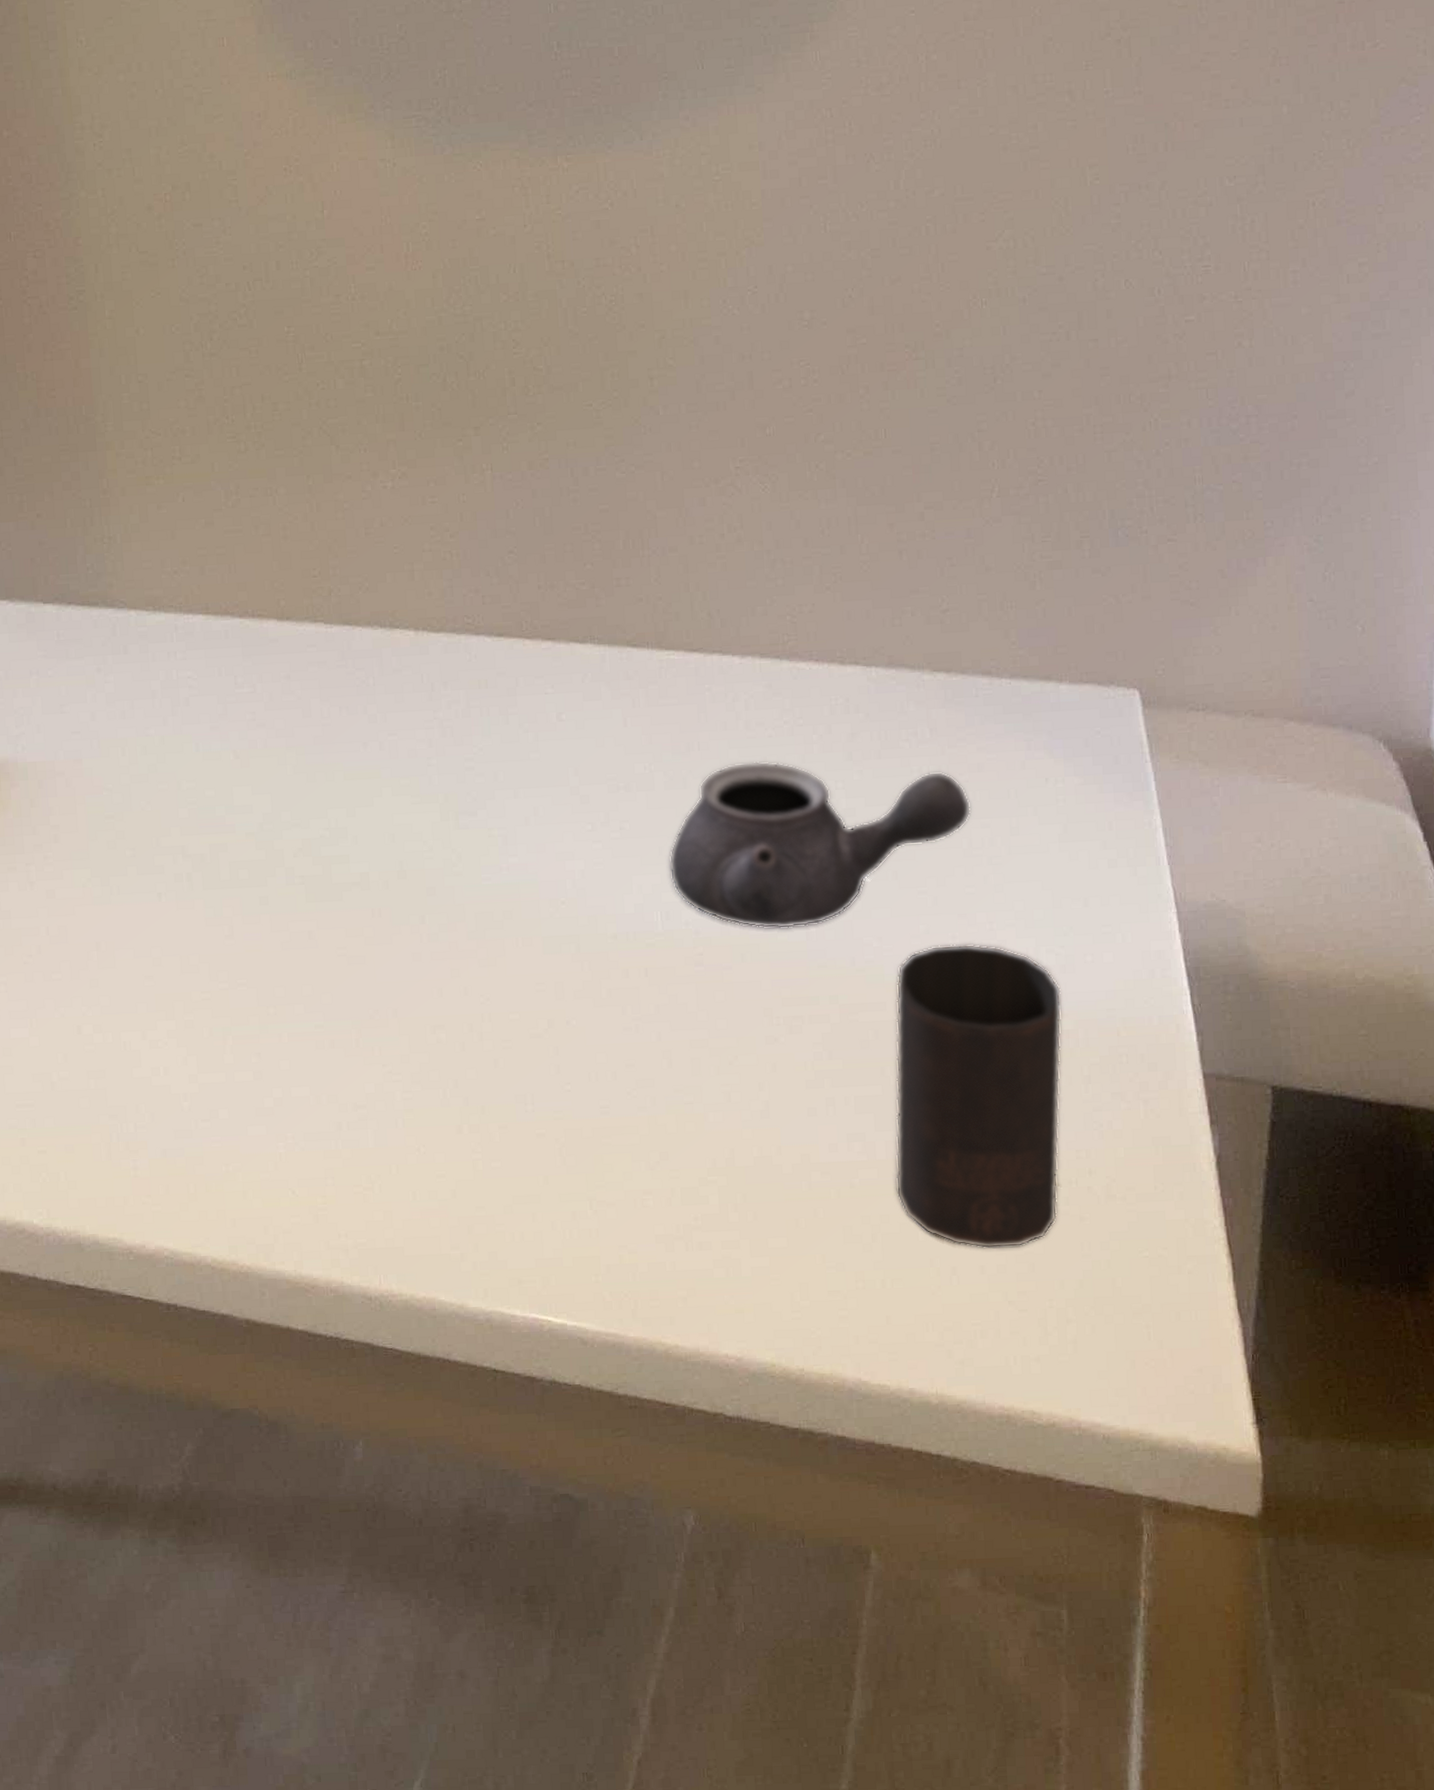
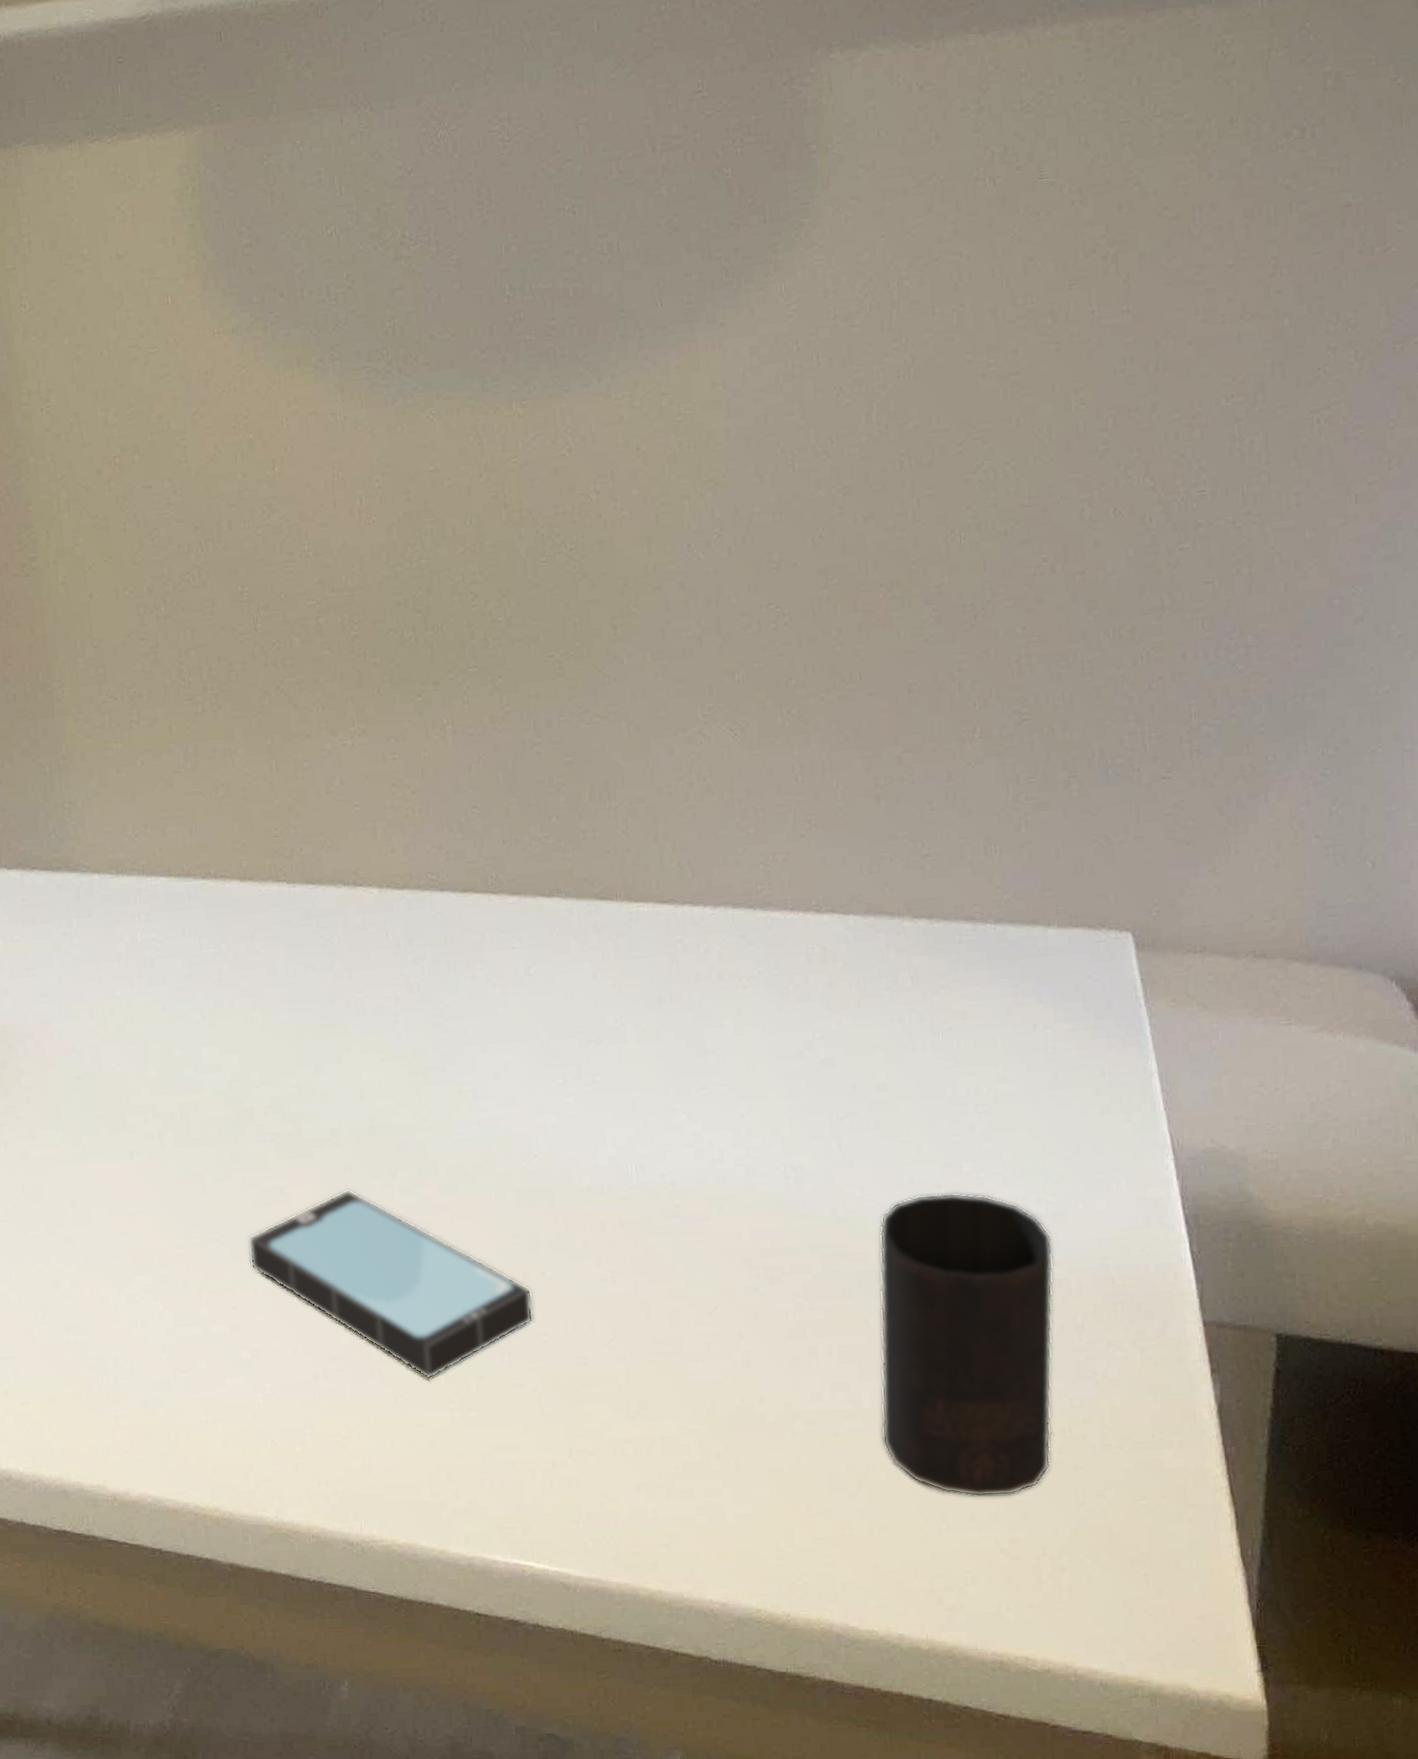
smartphone: none [274,934,558,1129] -> present [248,1189,534,1379]
teapot: present [669,761,972,929] -> none [642,1012,956,1180]

